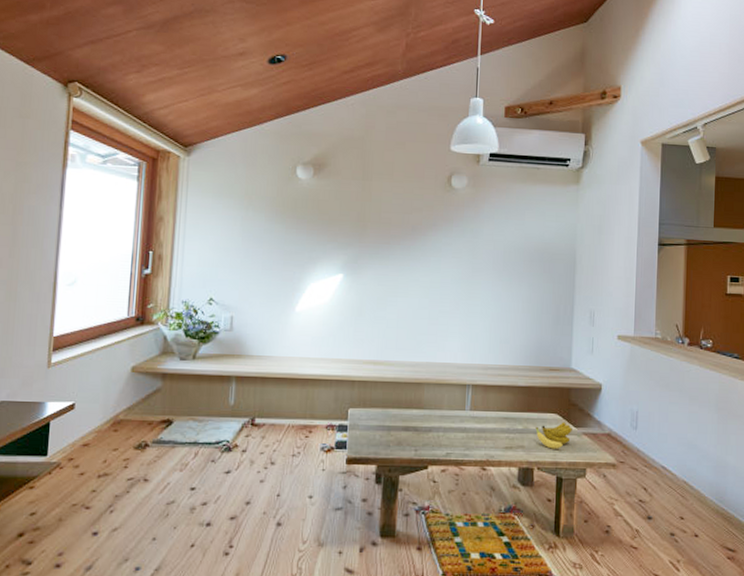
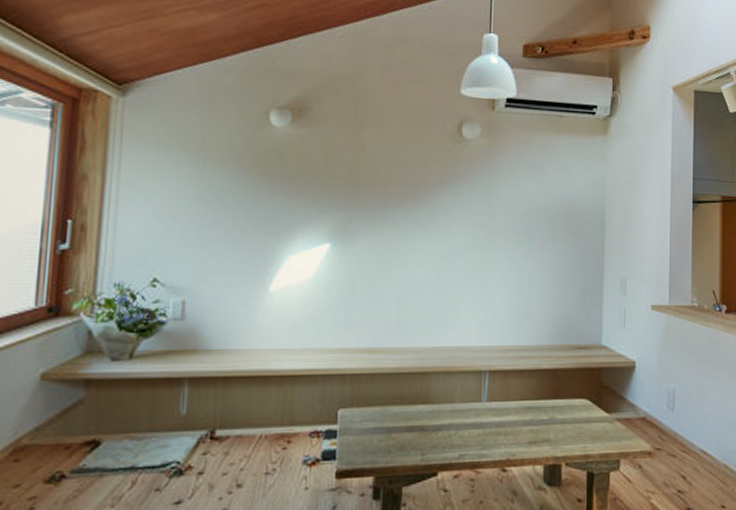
banana: present [535,422,572,449] -> none [563,407,604,440]

